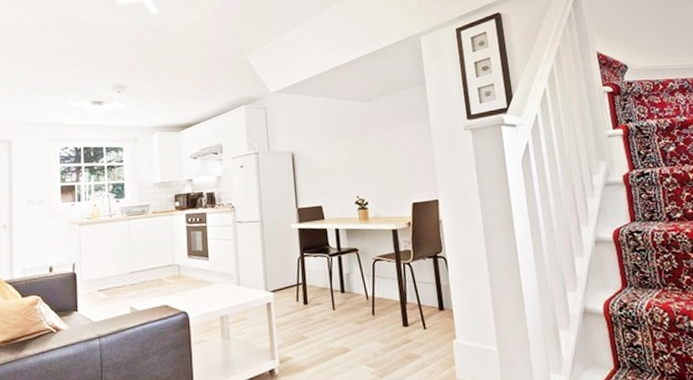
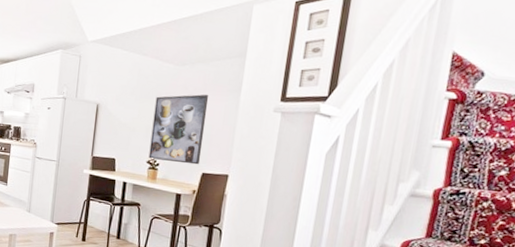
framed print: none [350,124,408,199] -> present [148,94,209,165]

